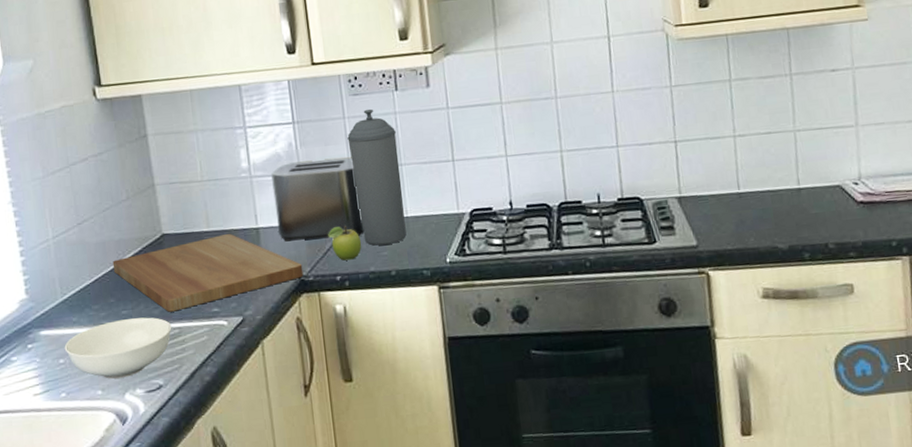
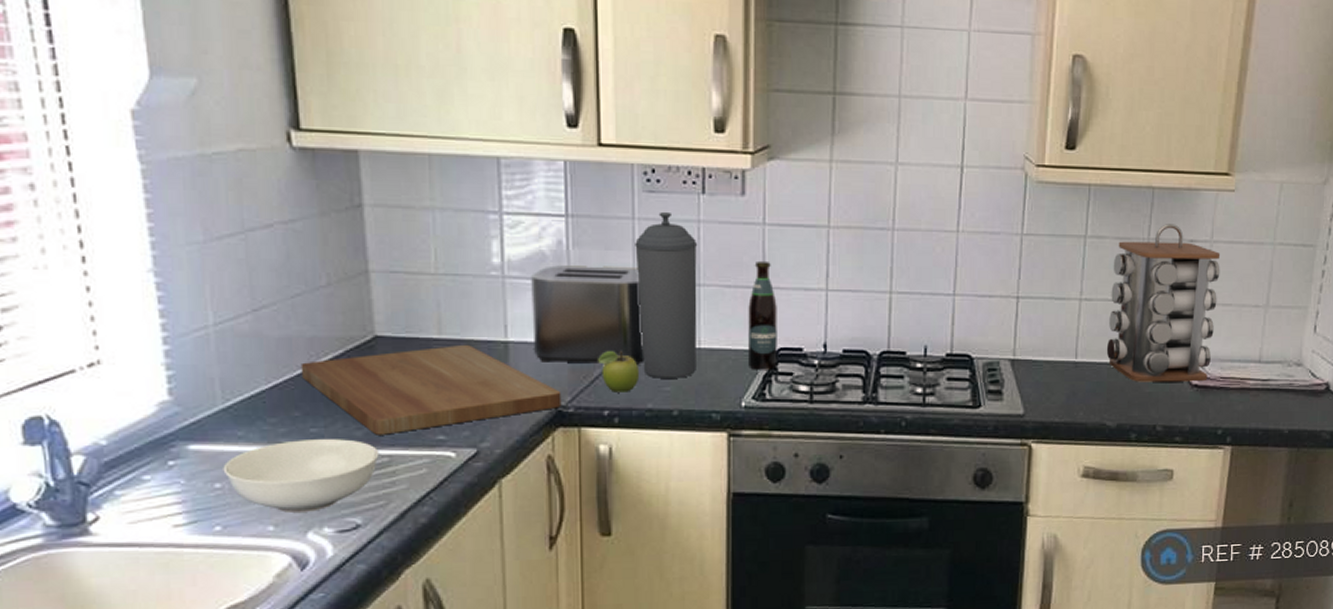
bottle: none [442,137,473,230] -> present [748,260,777,370]
spice rack: none [760,57,873,205] -> present [1106,224,1221,383]

